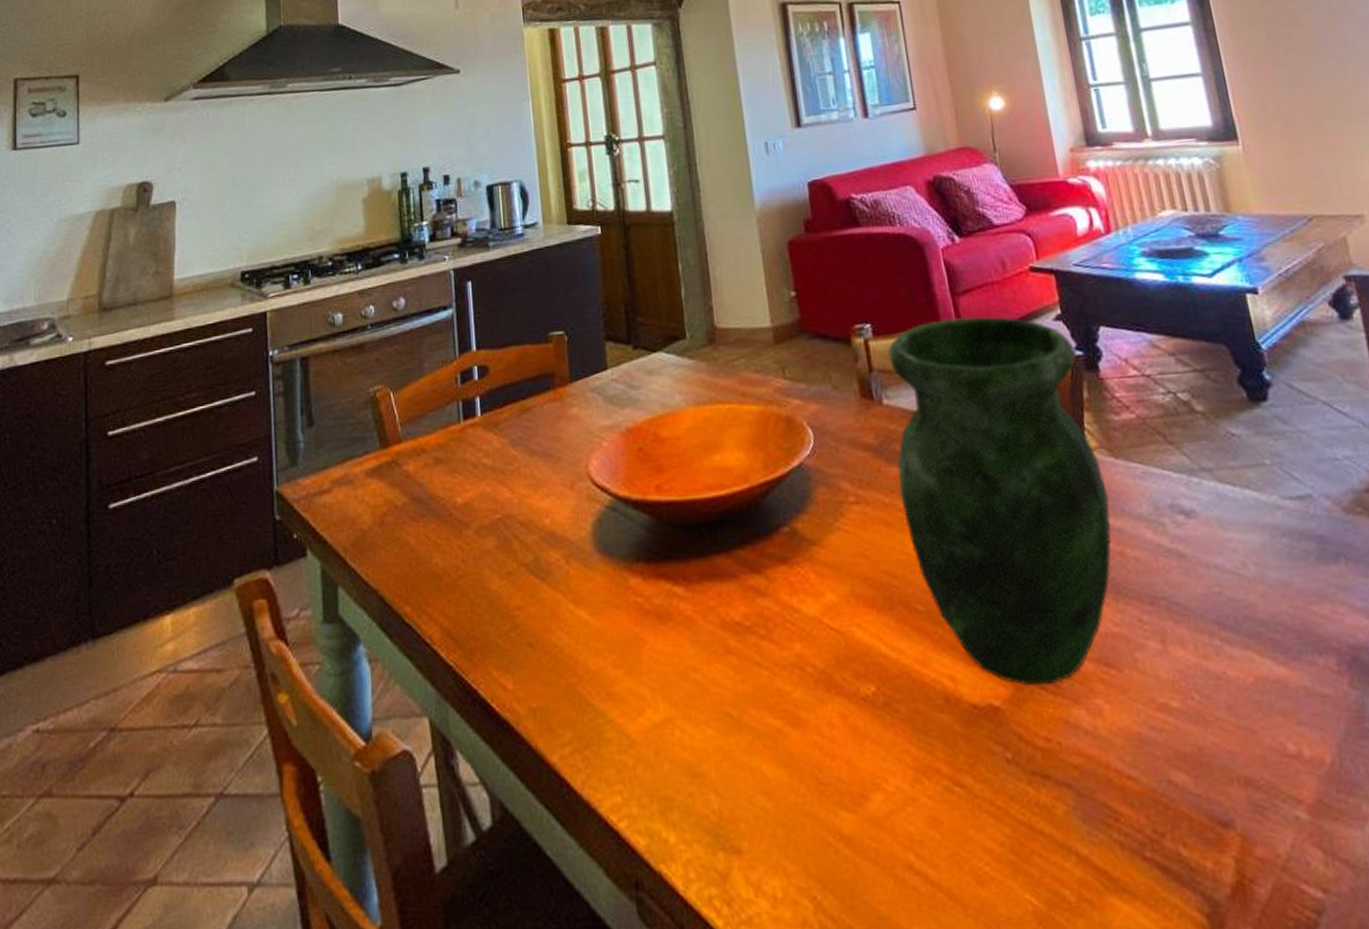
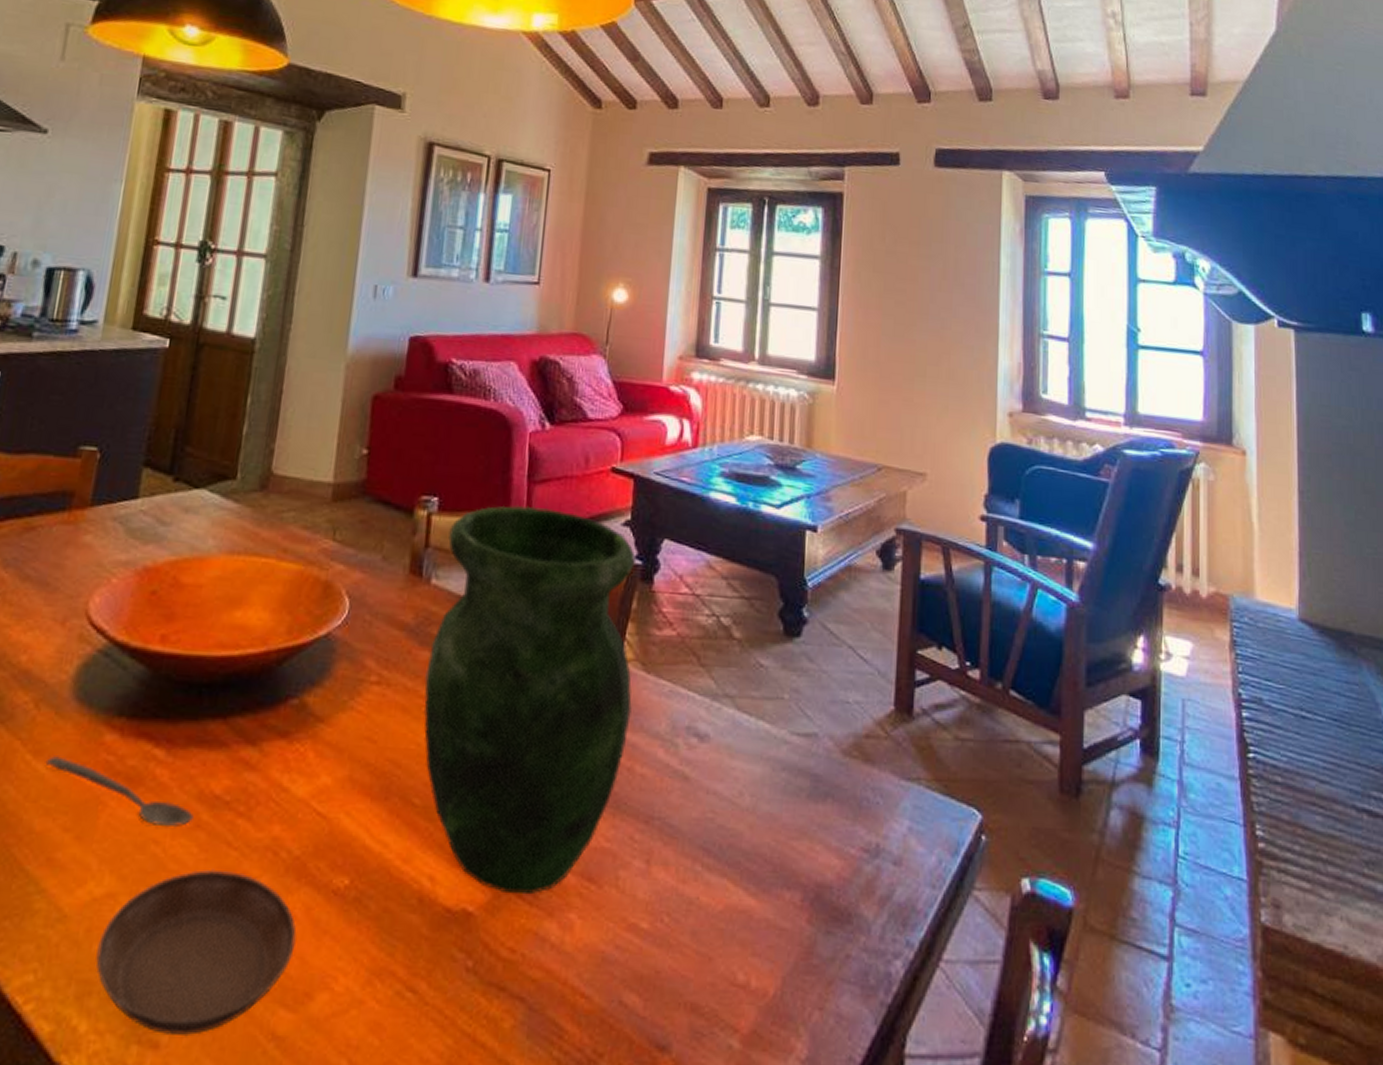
spoon: none [586,603,722,656] -> present [45,756,194,828]
saucer: none [667,688,841,841] -> present [95,869,297,1035]

